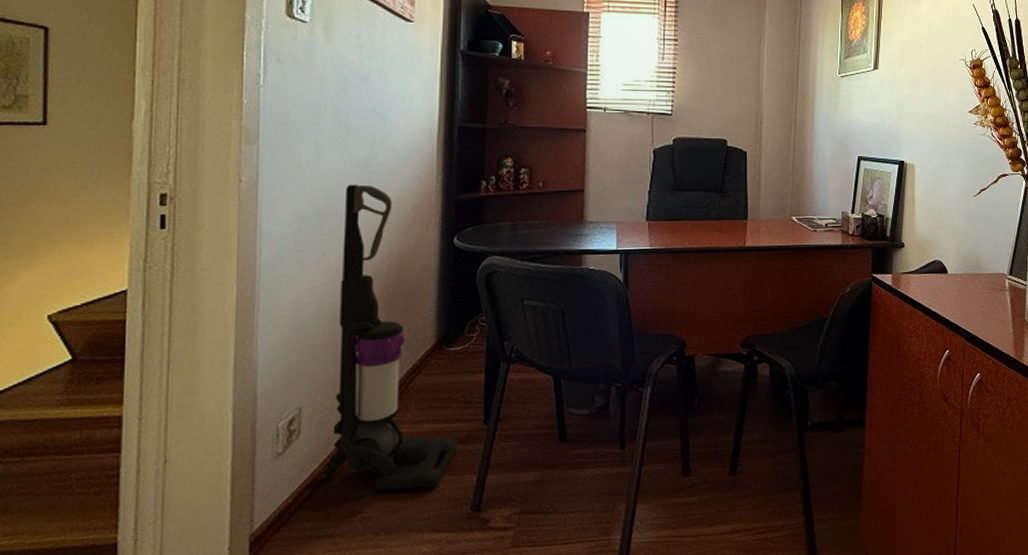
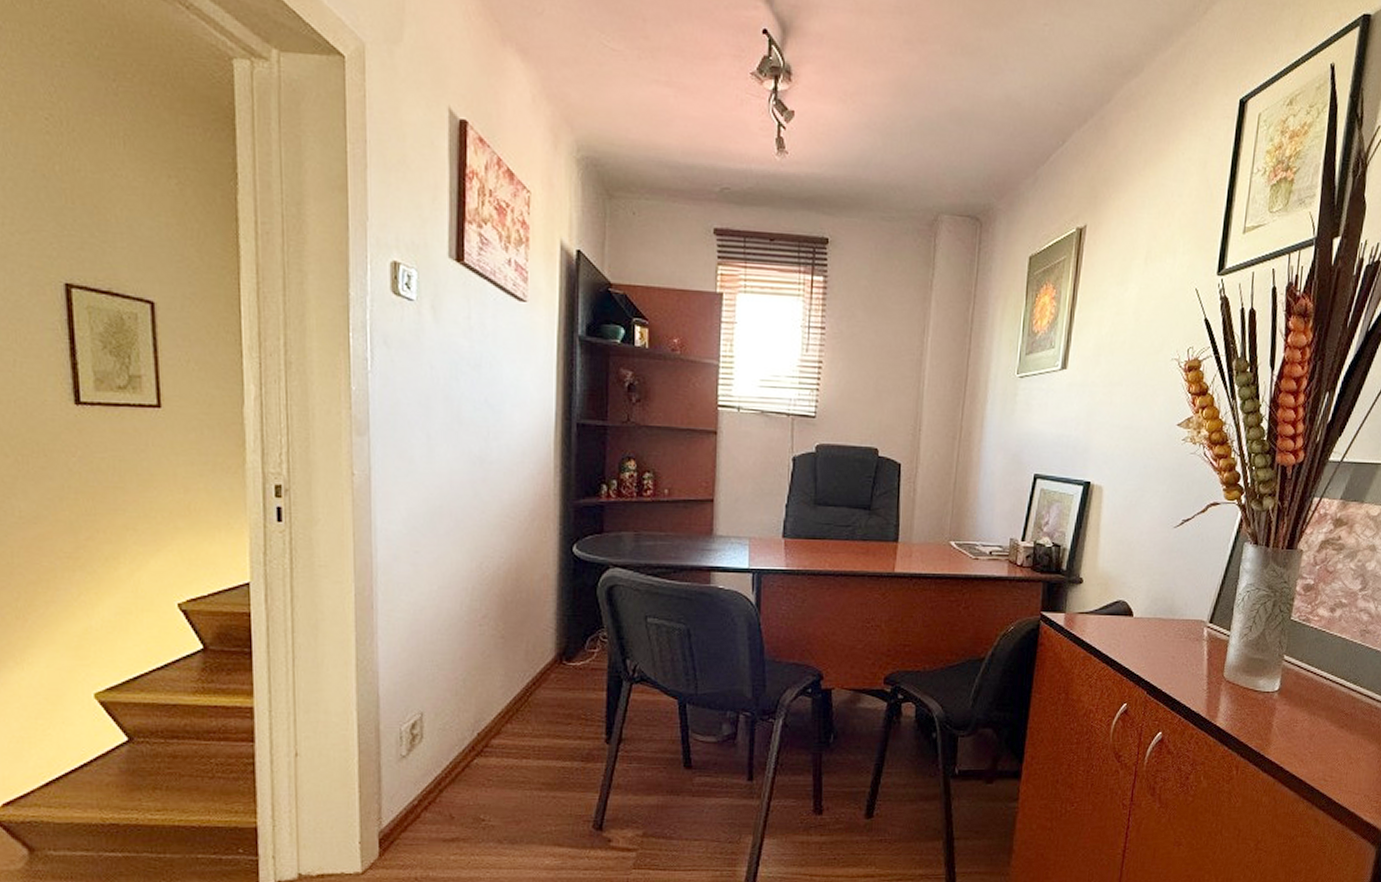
vacuum cleaner: present [322,184,458,491] -> none [445,483,580,803]

